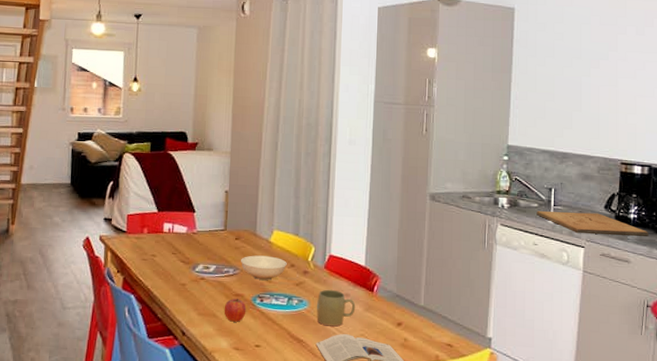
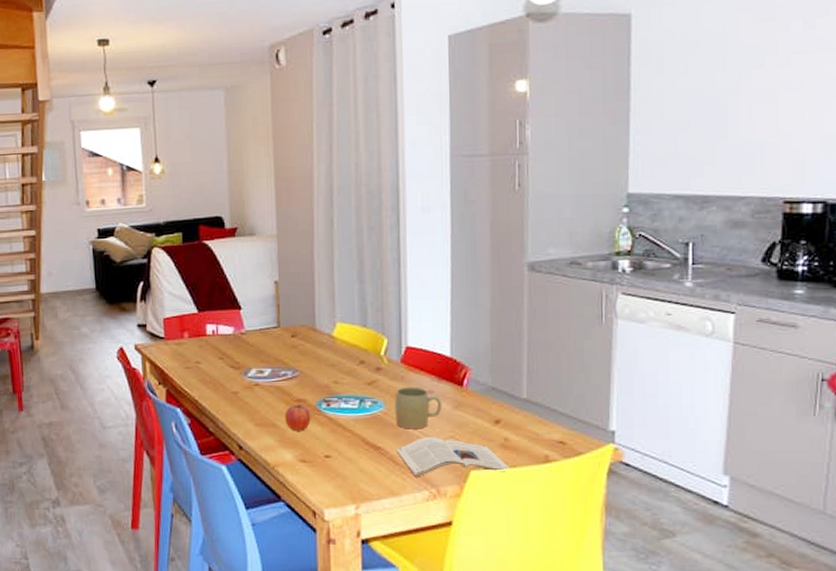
bowl: present [241,255,287,280] -> none [300,353,355,381]
cutting board: present [536,211,648,236] -> none [669,269,823,297]

